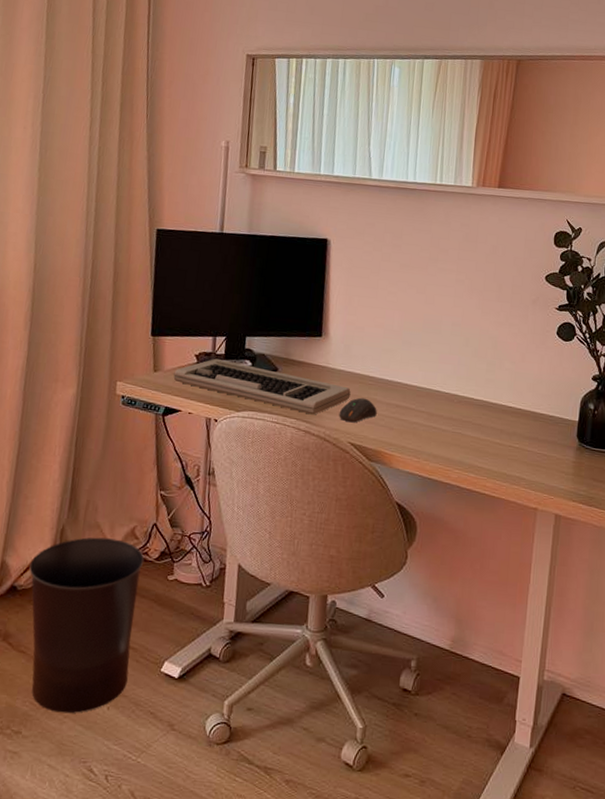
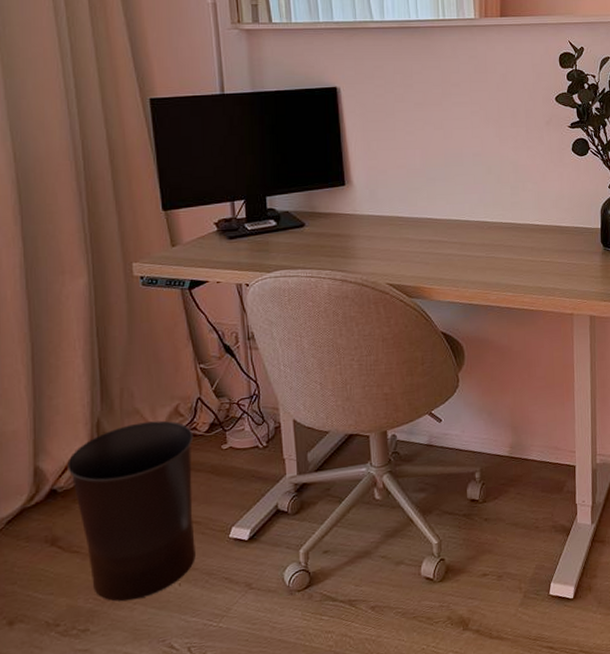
computer keyboard: present [173,358,351,415] -> none [194,223,383,263]
computer mouse: present [339,397,377,423] -> none [373,238,411,264]

